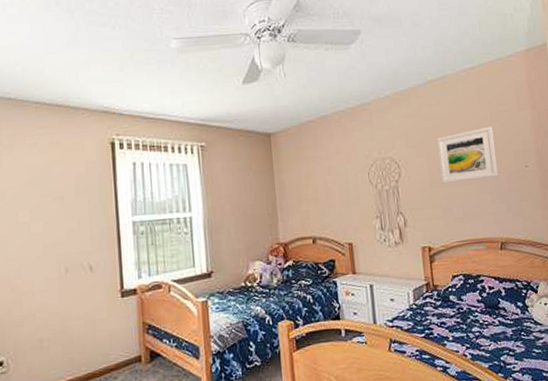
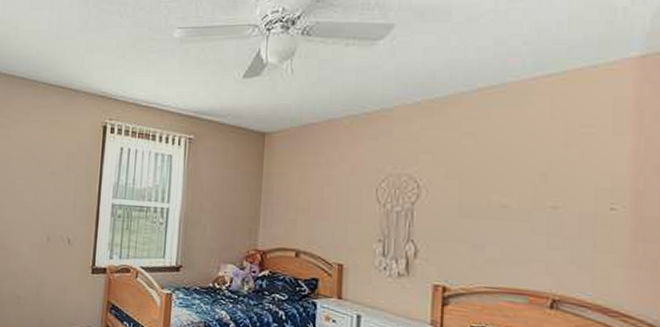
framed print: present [437,126,499,184] -> none [476,151,566,217]

